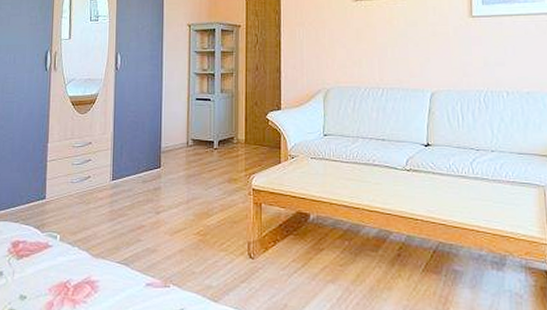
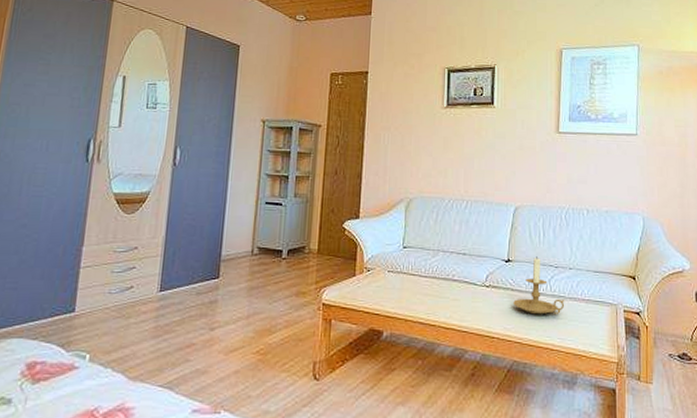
candle holder: none [435,140,489,197] -> present [513,256,565,315]

